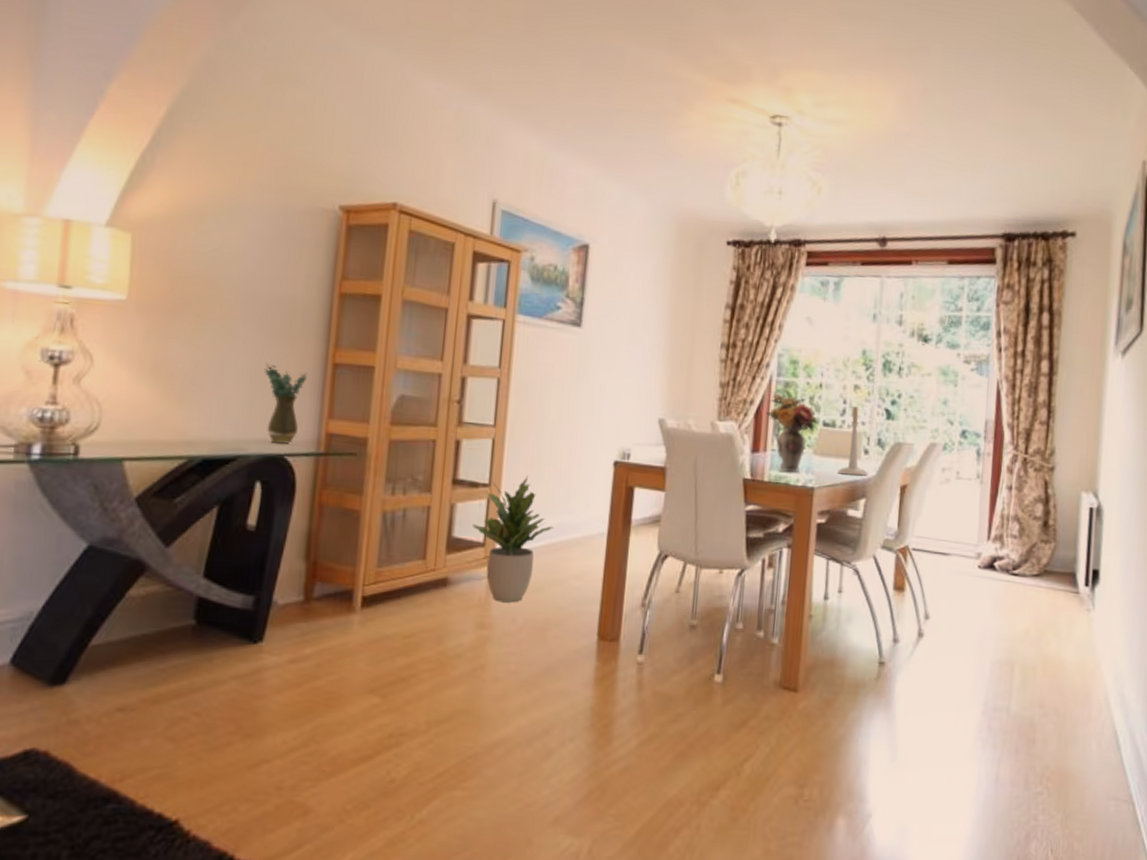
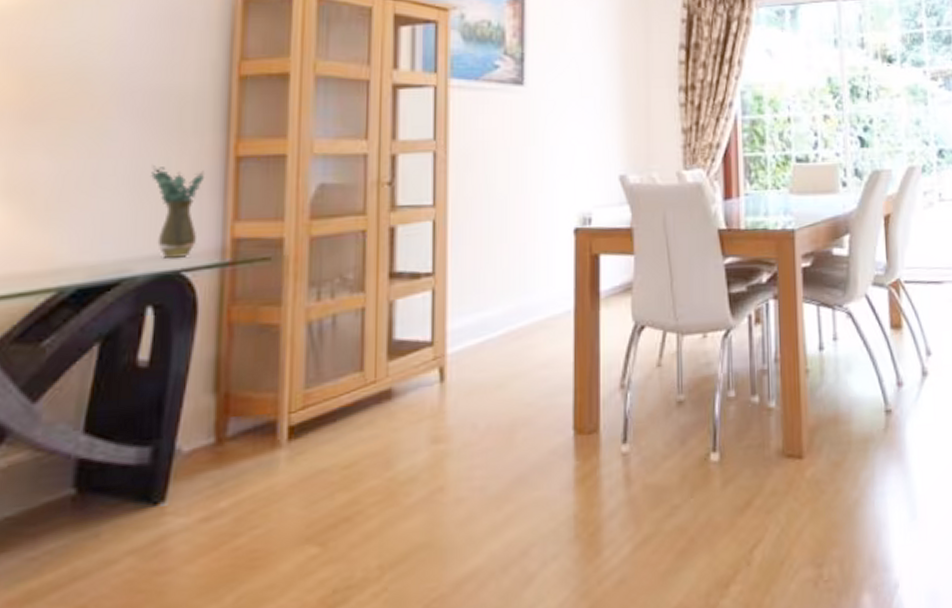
potted plant: present [473,476,554,603] -> none [417,257,512,408]
flower arrangement: present [765,392,816,472] -> none [734,132,789,216]
candlestick: present [837,406,868,476] -> none [817,138,849,212]

